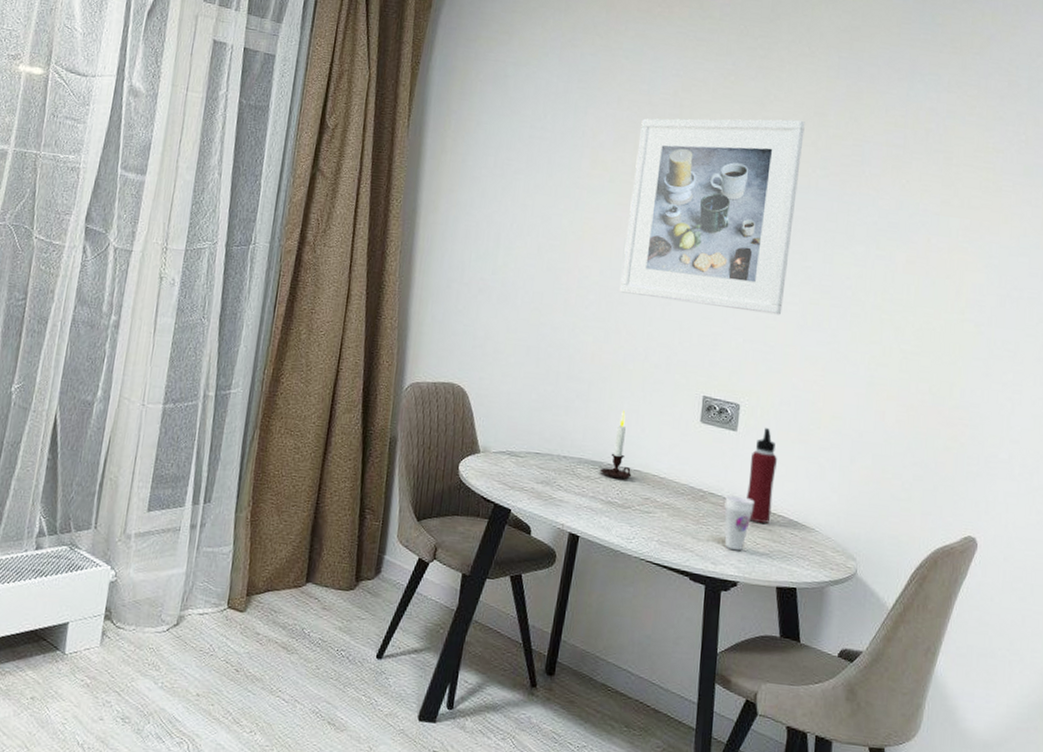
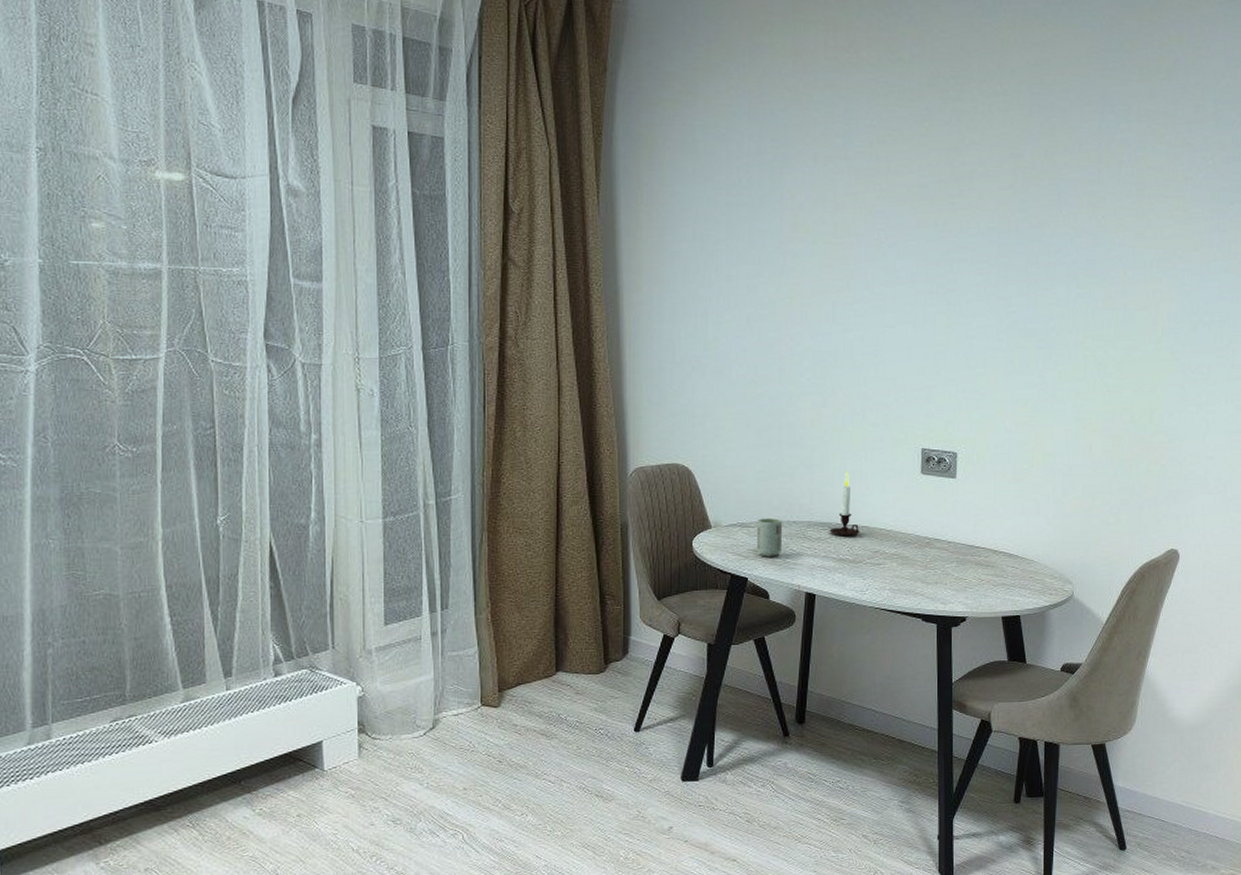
cup: none [522,449,553,491] -> present [756,518,783,557]
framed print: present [619,118,805,315] -> none [832,163,1002,362]
cup: present [724,495,755,551] -> none [949,539,977,589]
water bottle: present [747,428,777,523] -> none [969,472,995,561]

